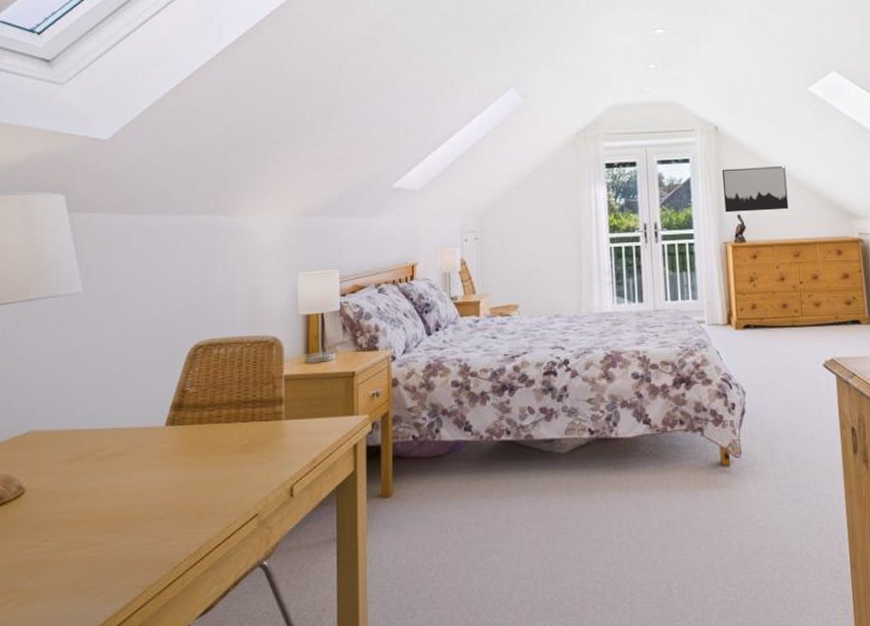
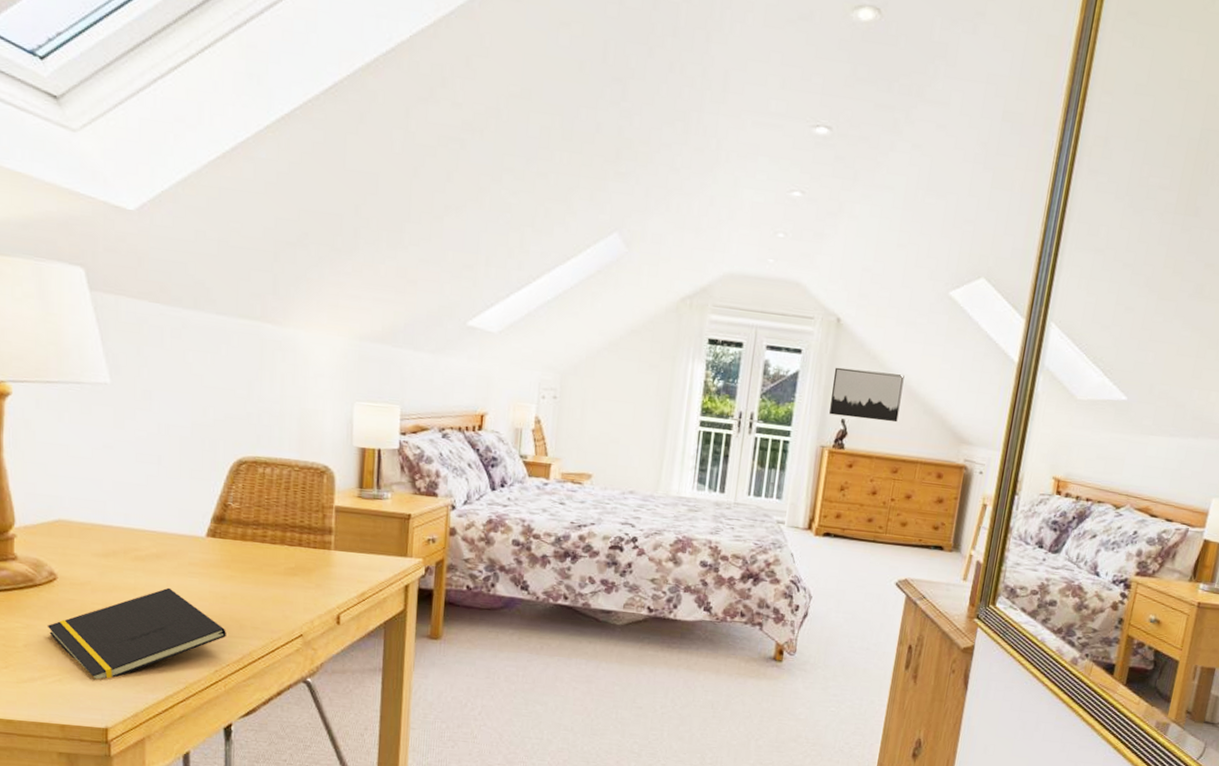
notepad: none [12,484,184,597] -> present [47,587,226,680]

